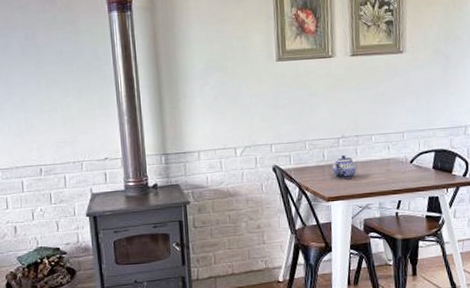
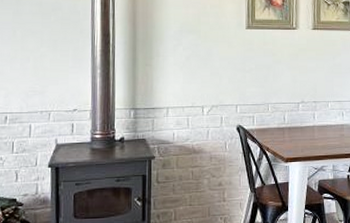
teapot: present [332,155,357,180] -> none [292,119,314,142]

